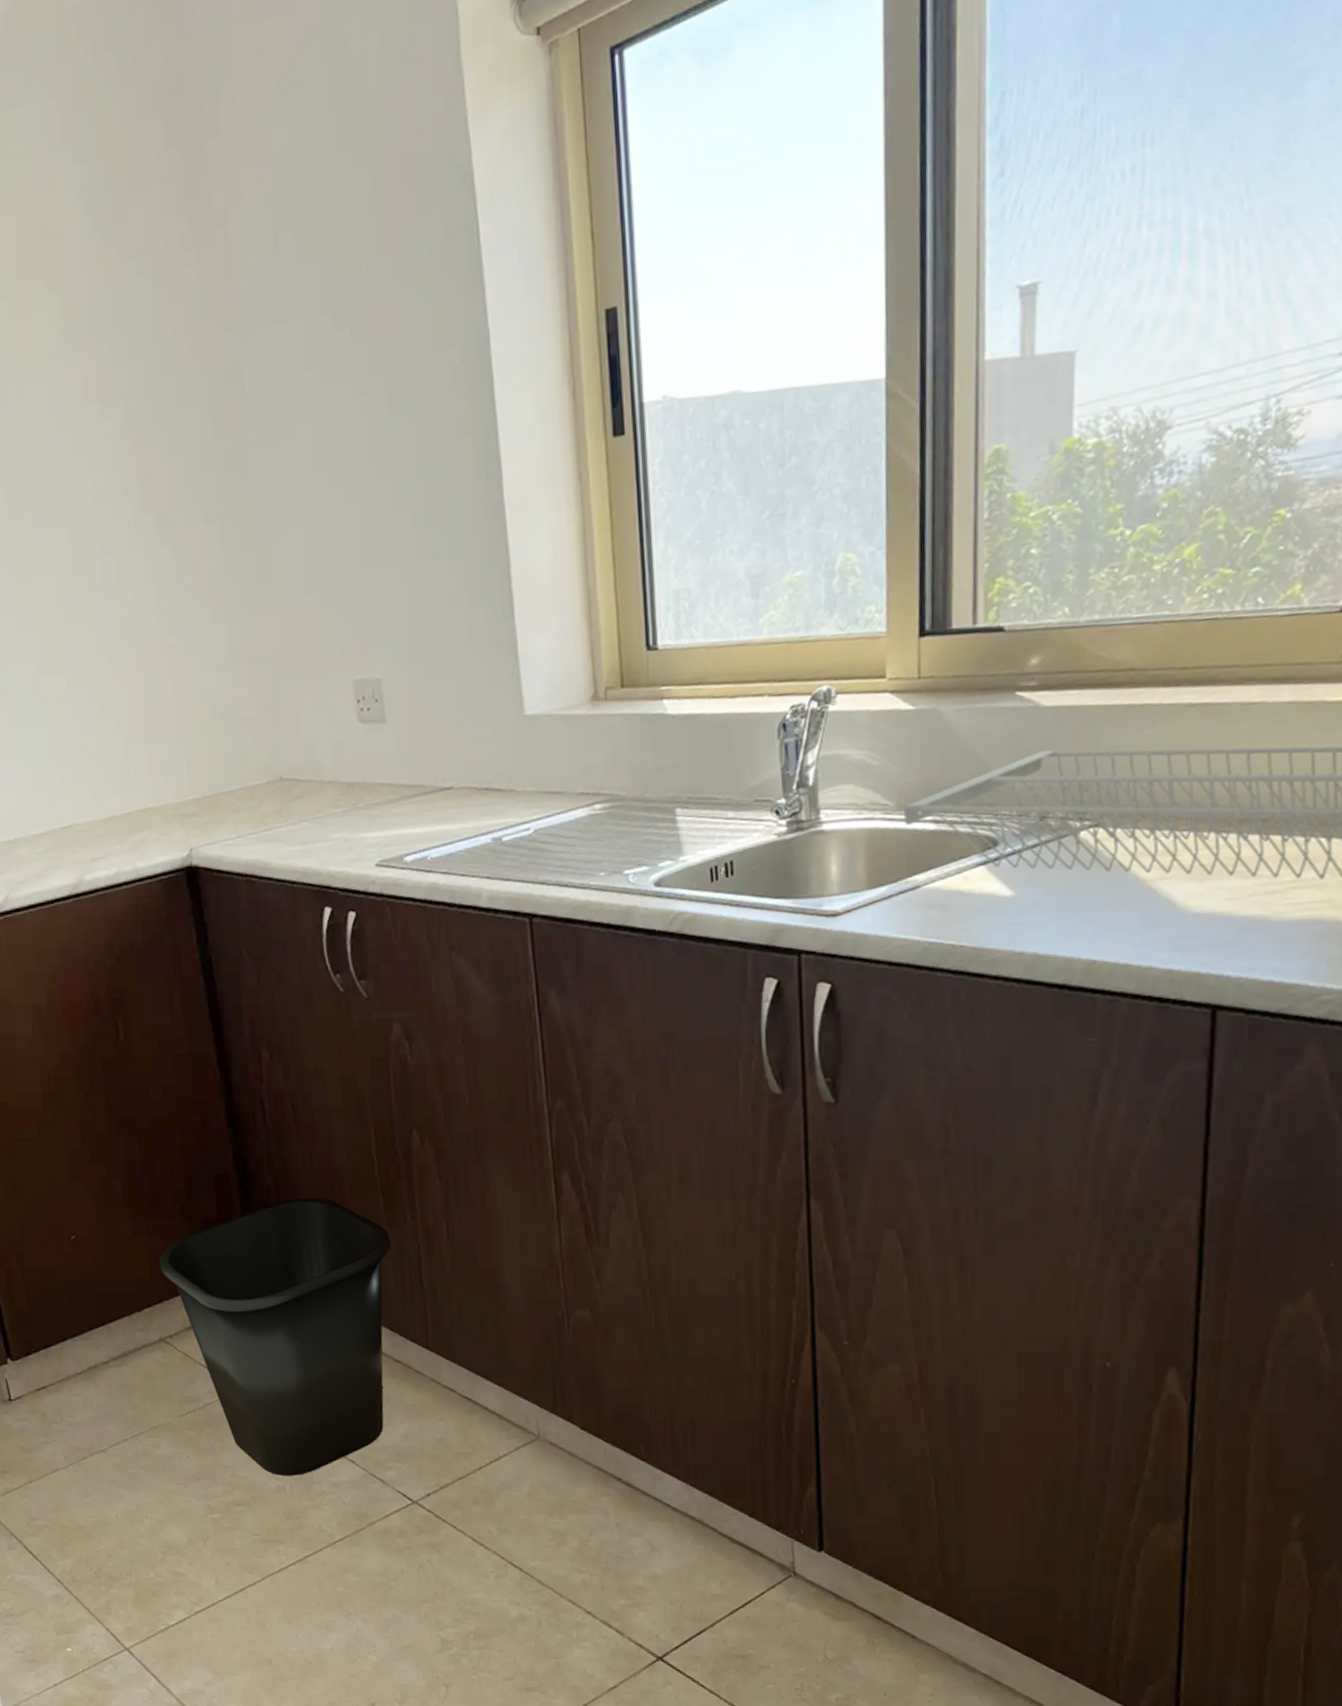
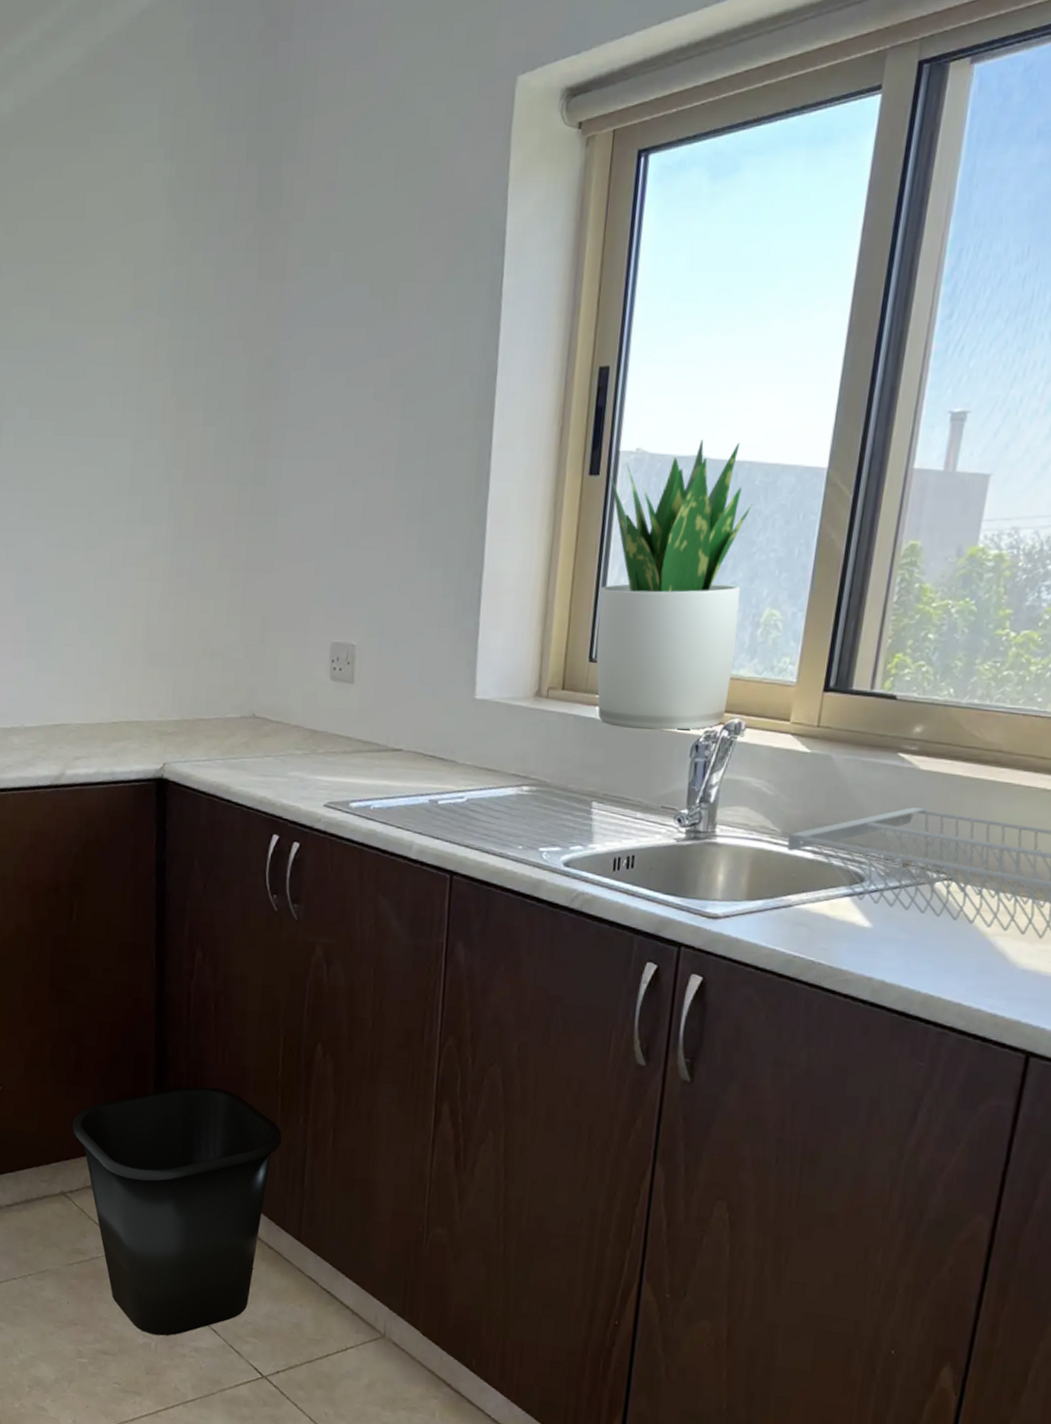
planter: none [637,367,812,719] -> present [596,440,754,731]

